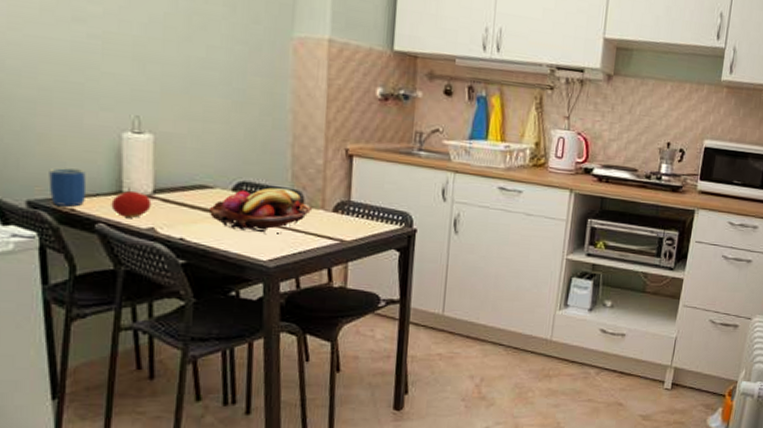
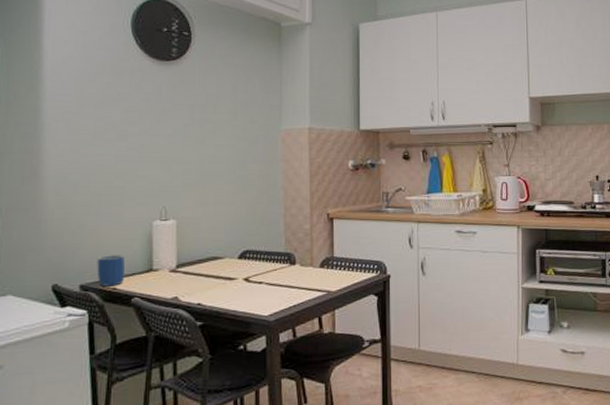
fruit: present [111,187,152,218] -> none [144,265,175,290]
fruit basket: present [208,187,313,233] -> none [220,252,303,293]

